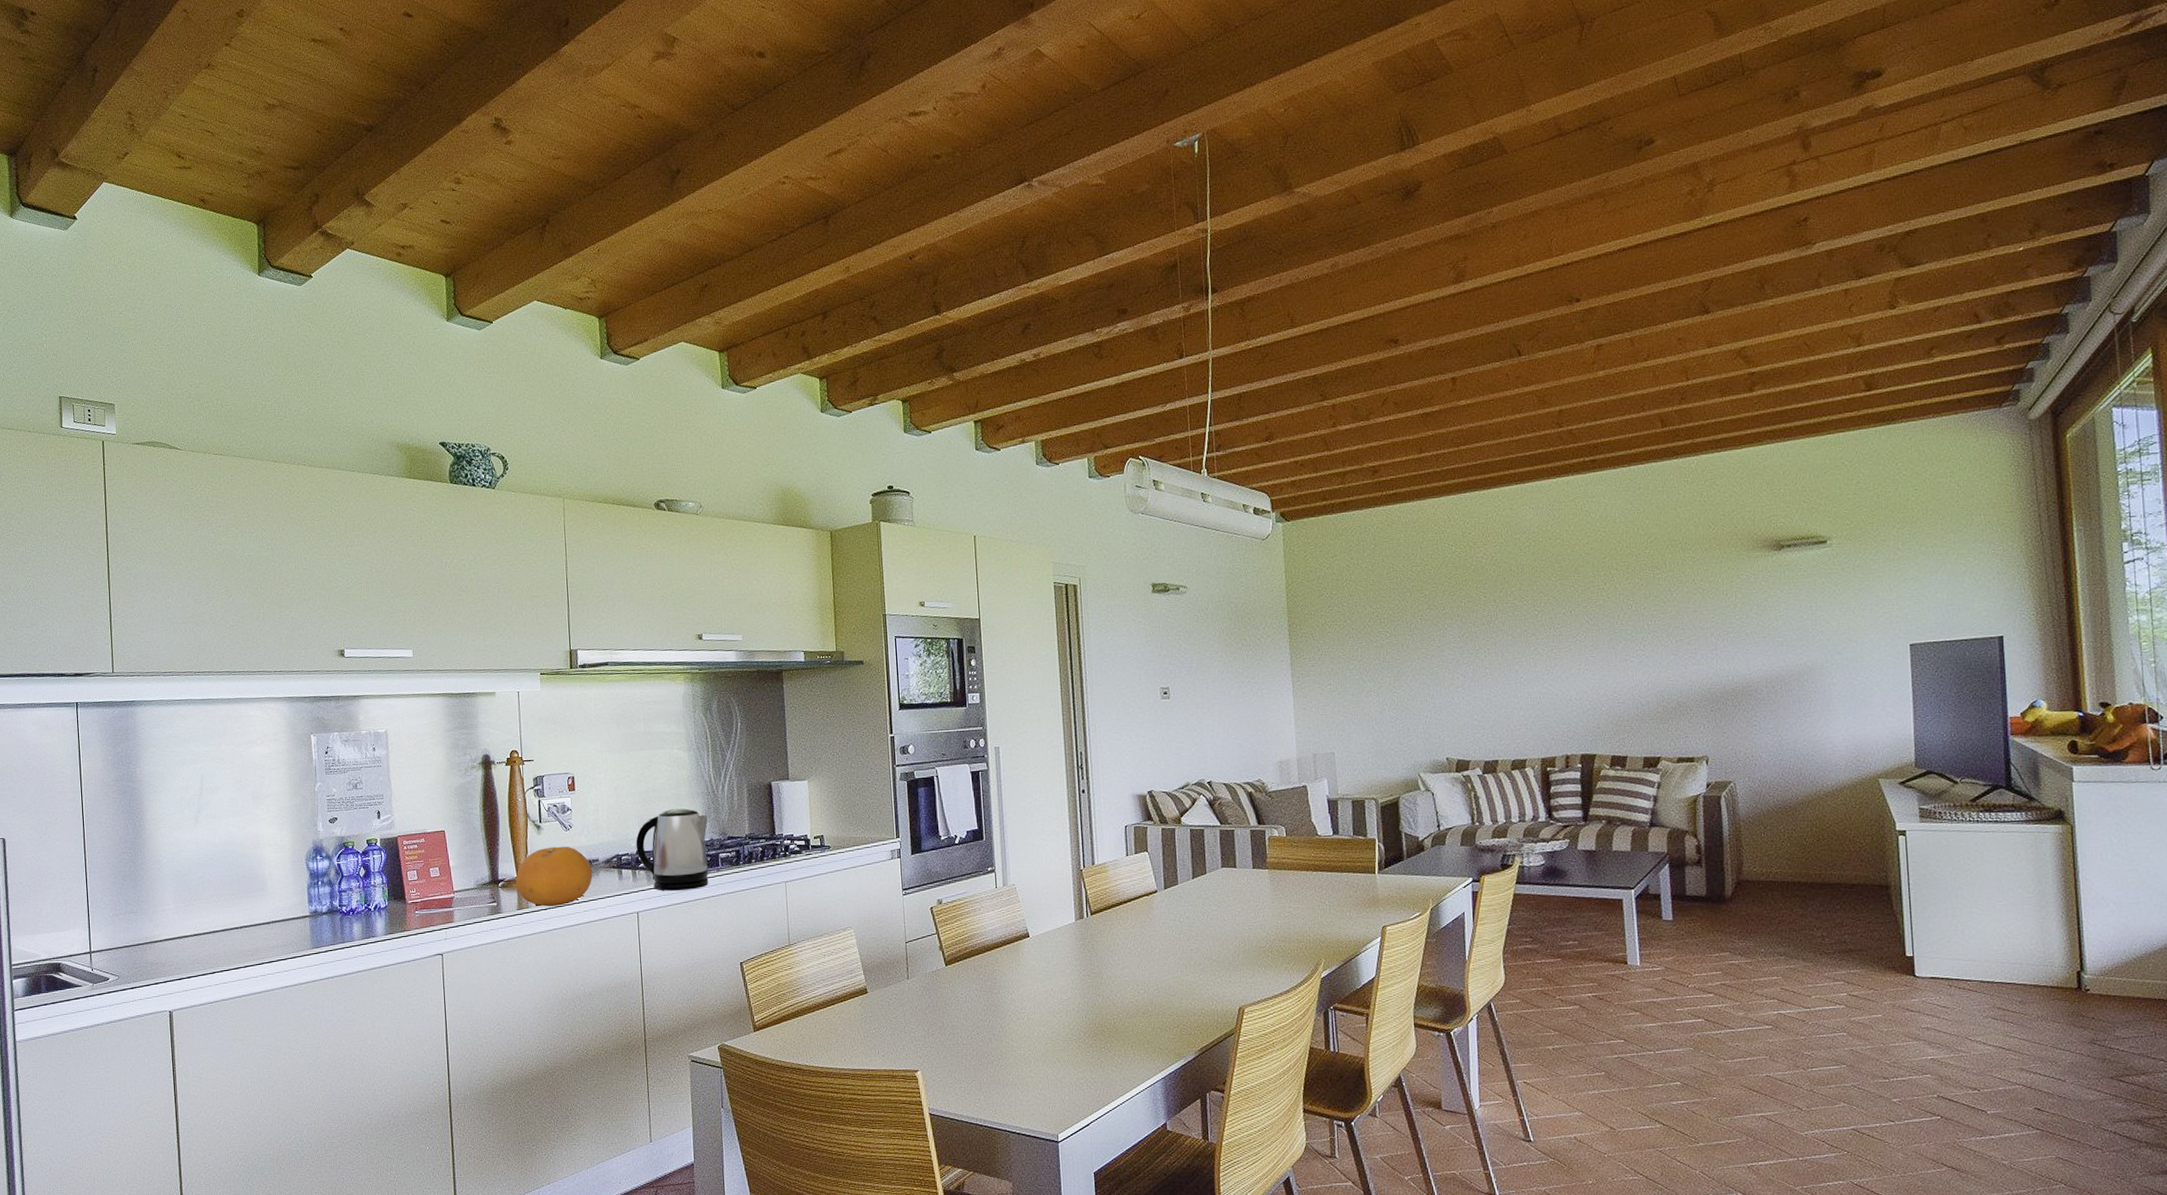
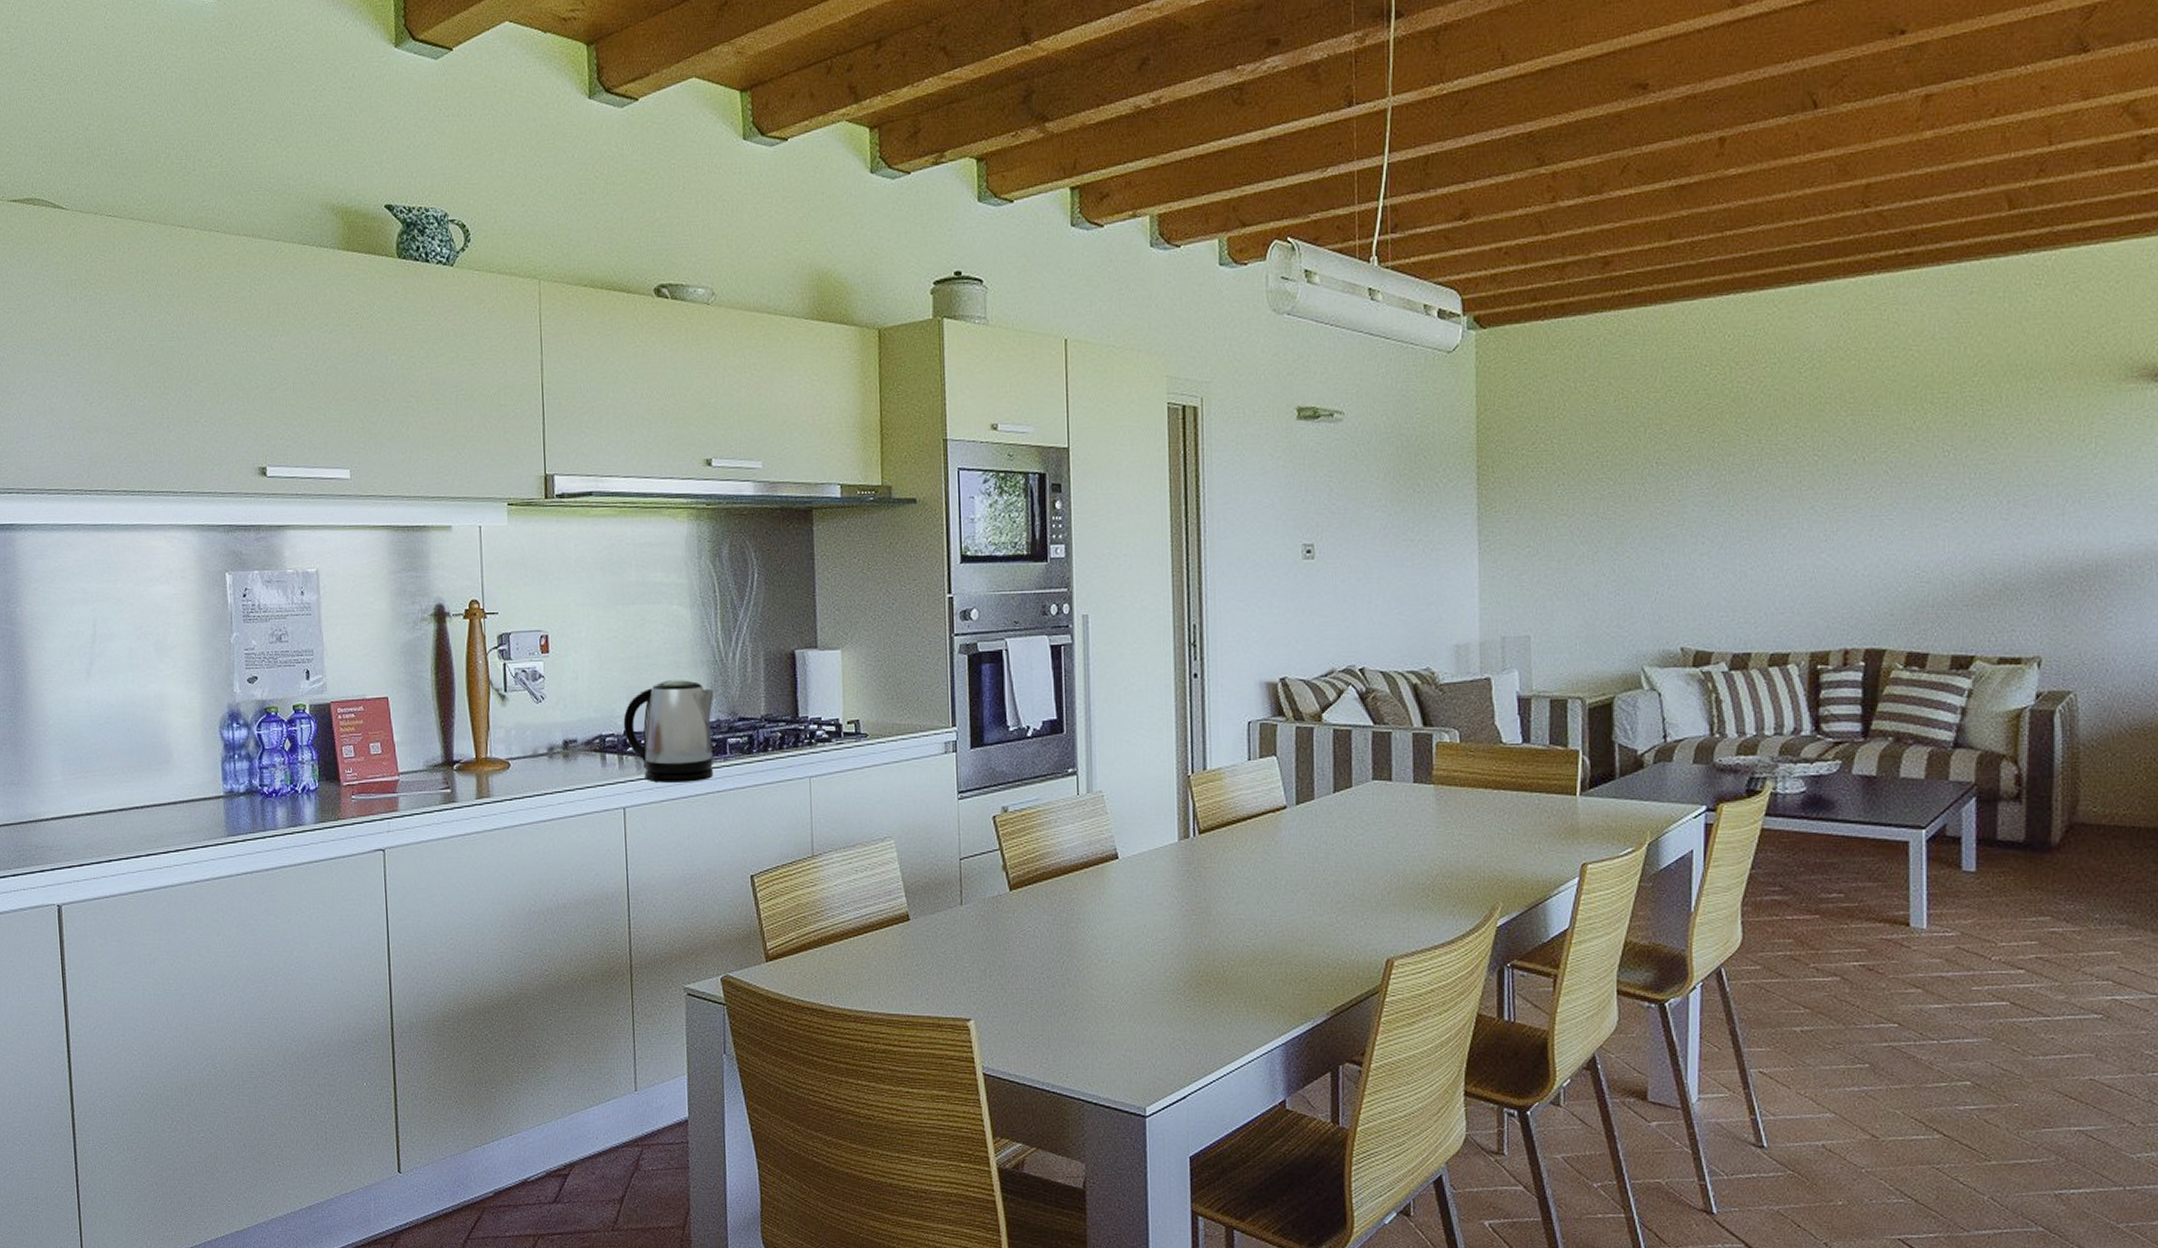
fruit: present [516,846,593,907] -> none [474,722,570,796]

